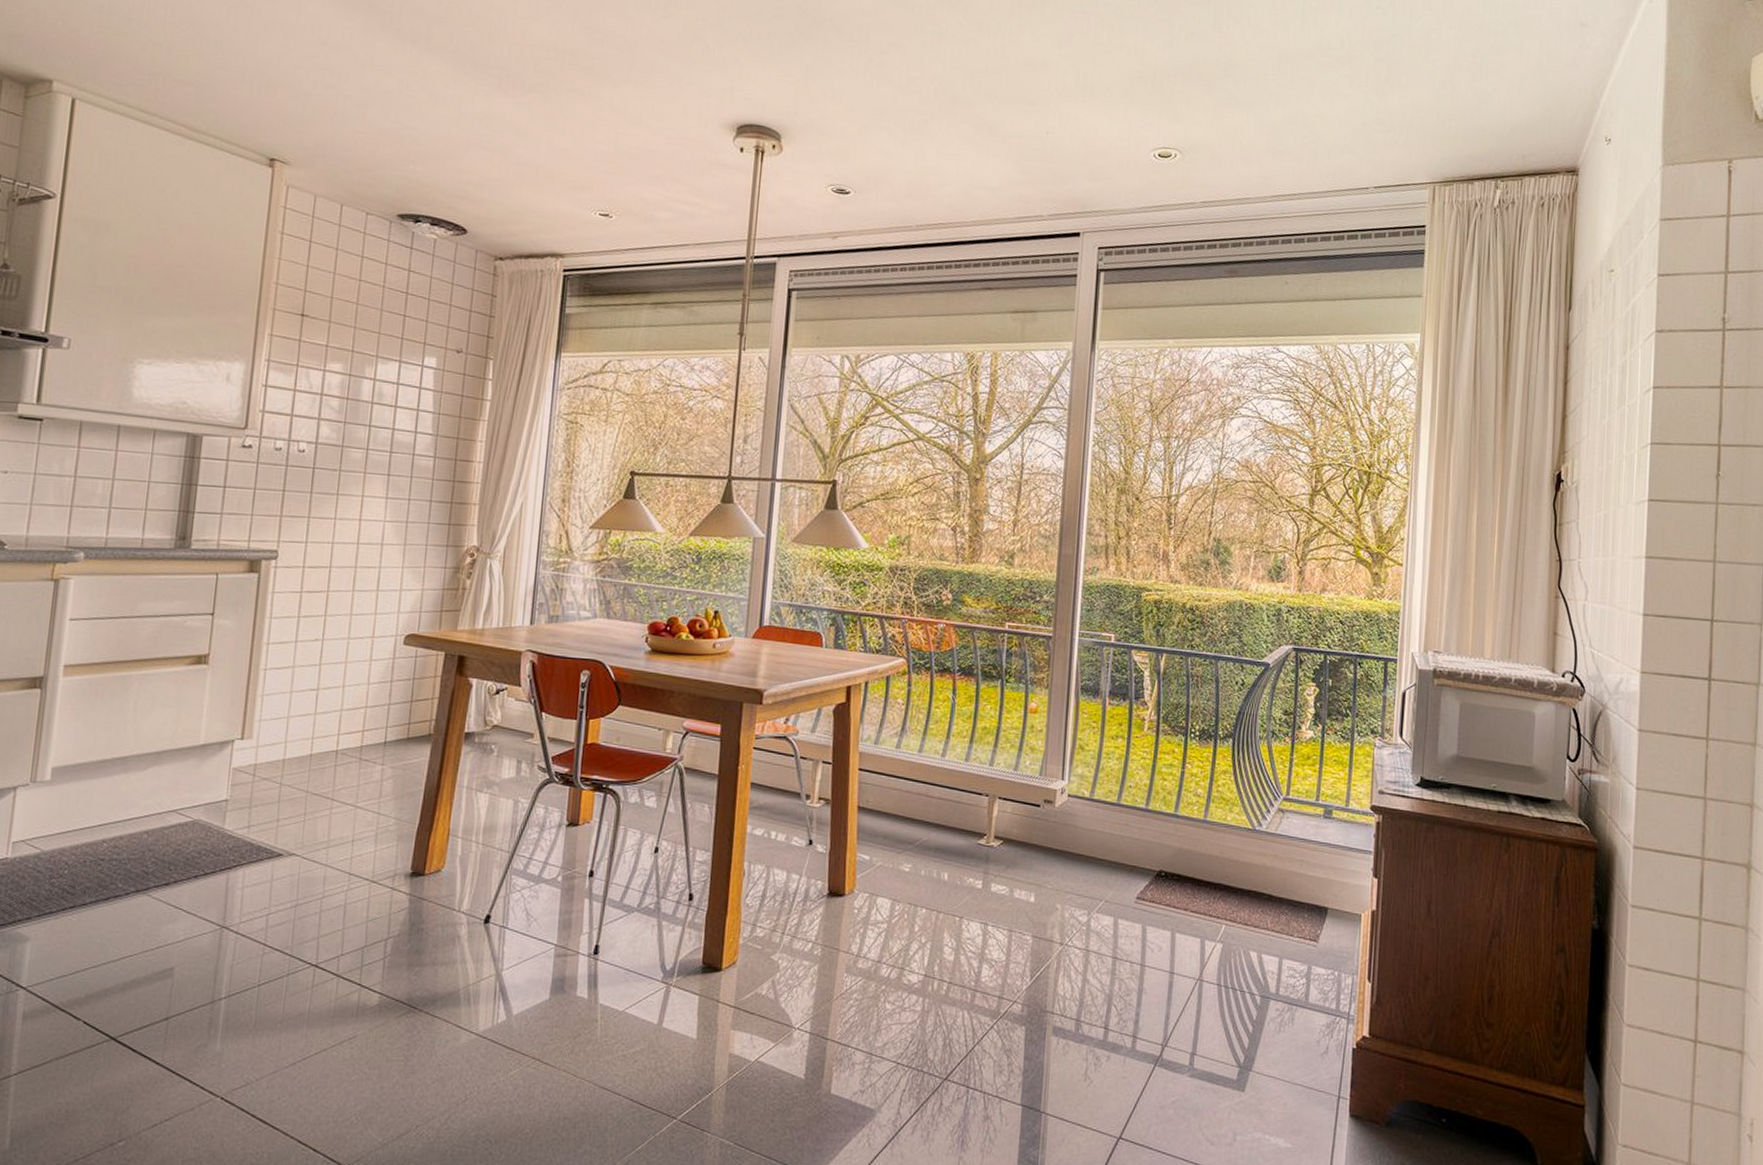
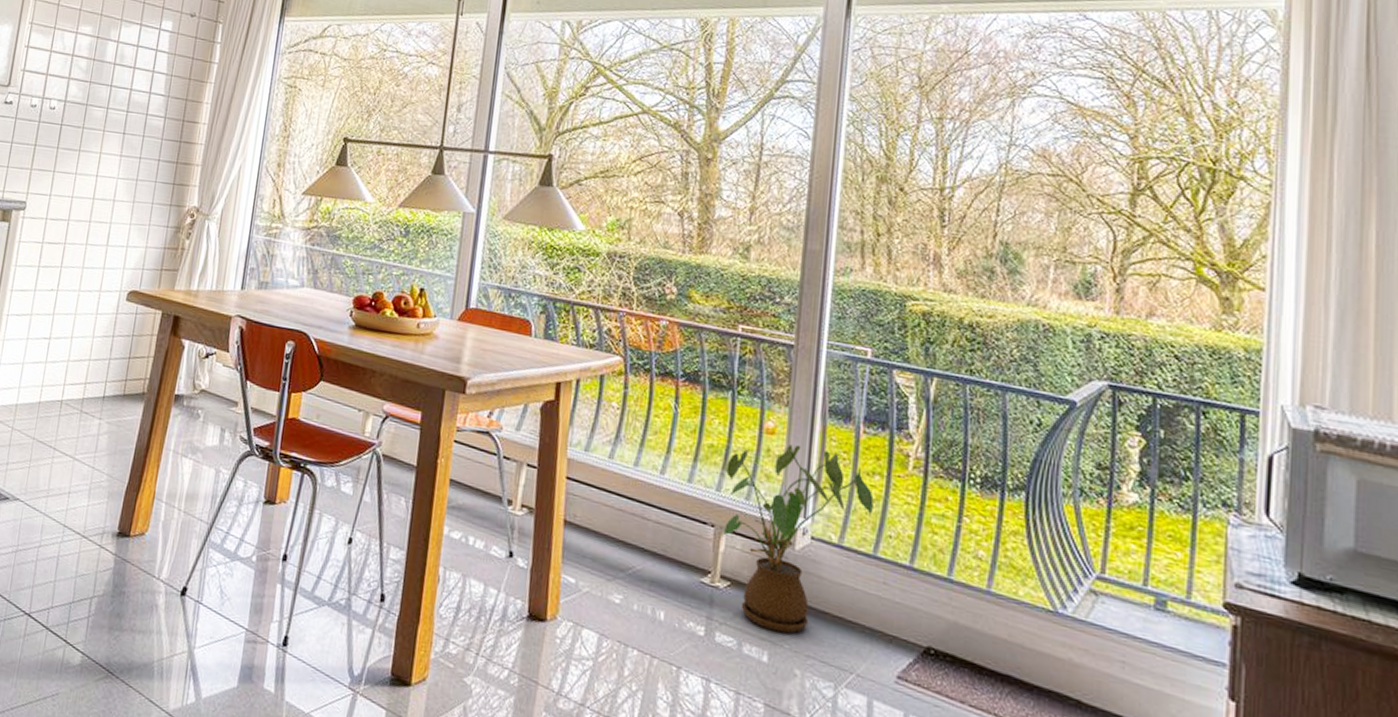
house plant: none [995,720,1117,876] -> present [722,444,874,633]

